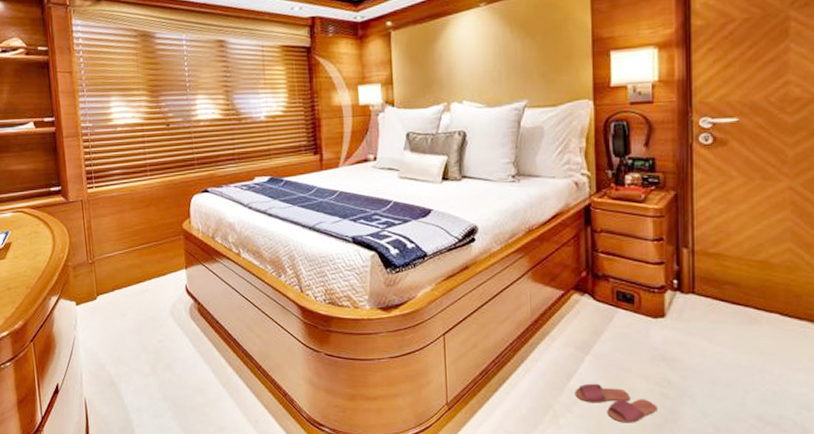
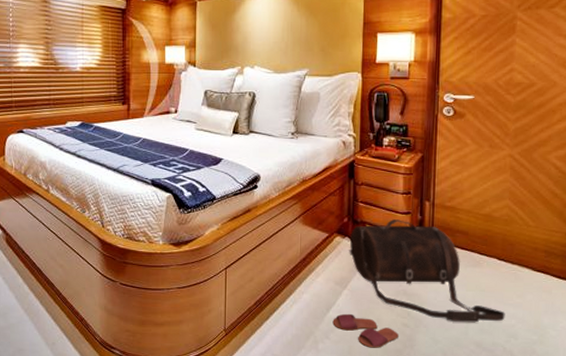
duffel bag: none [590,271,794,392] -> present [349,219,505,323]

